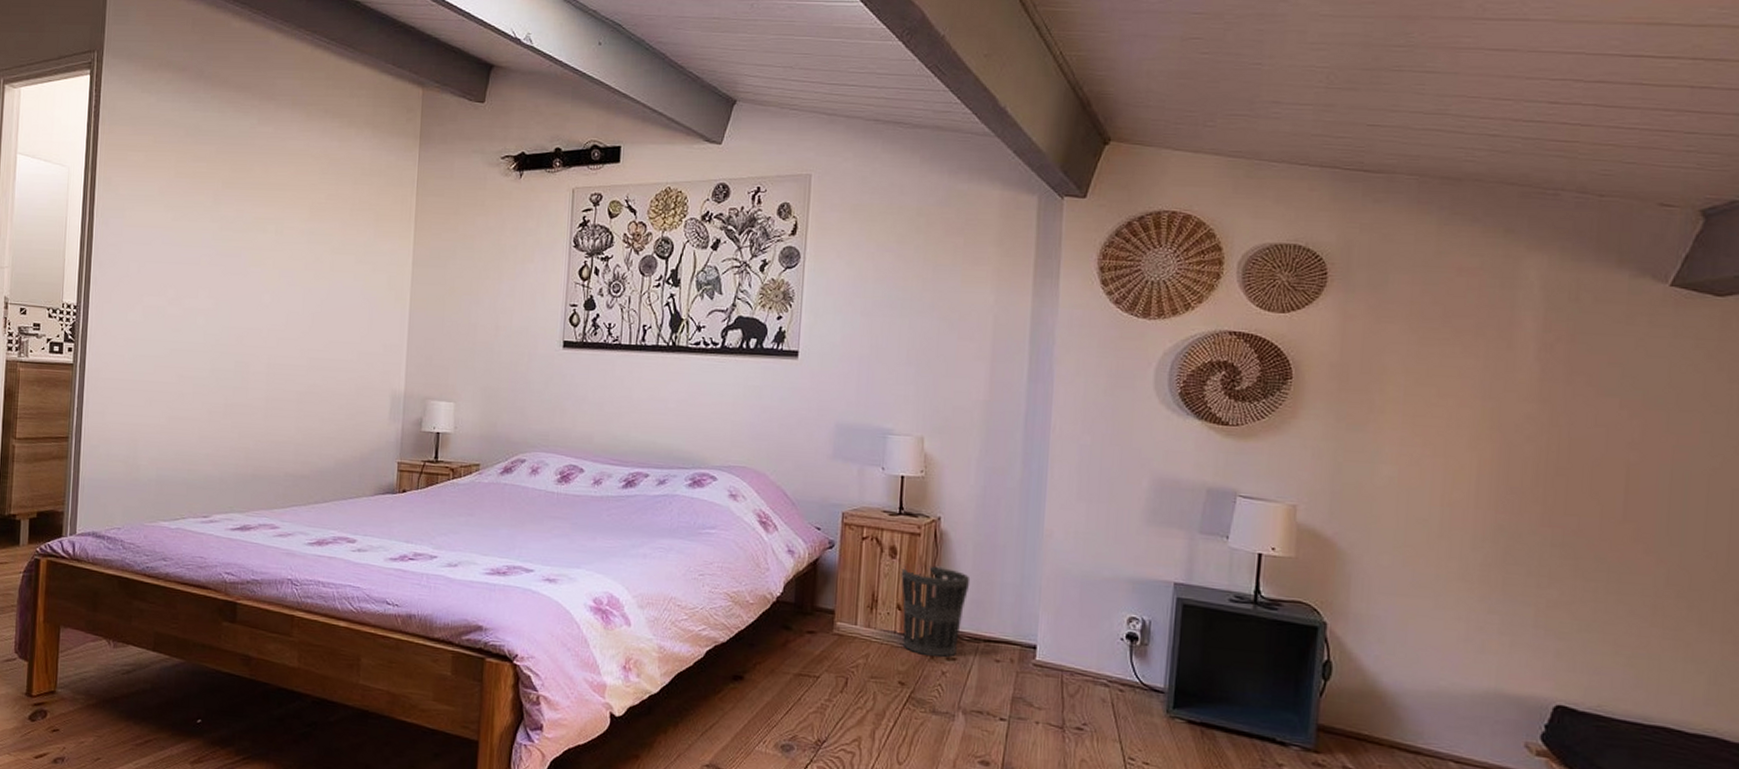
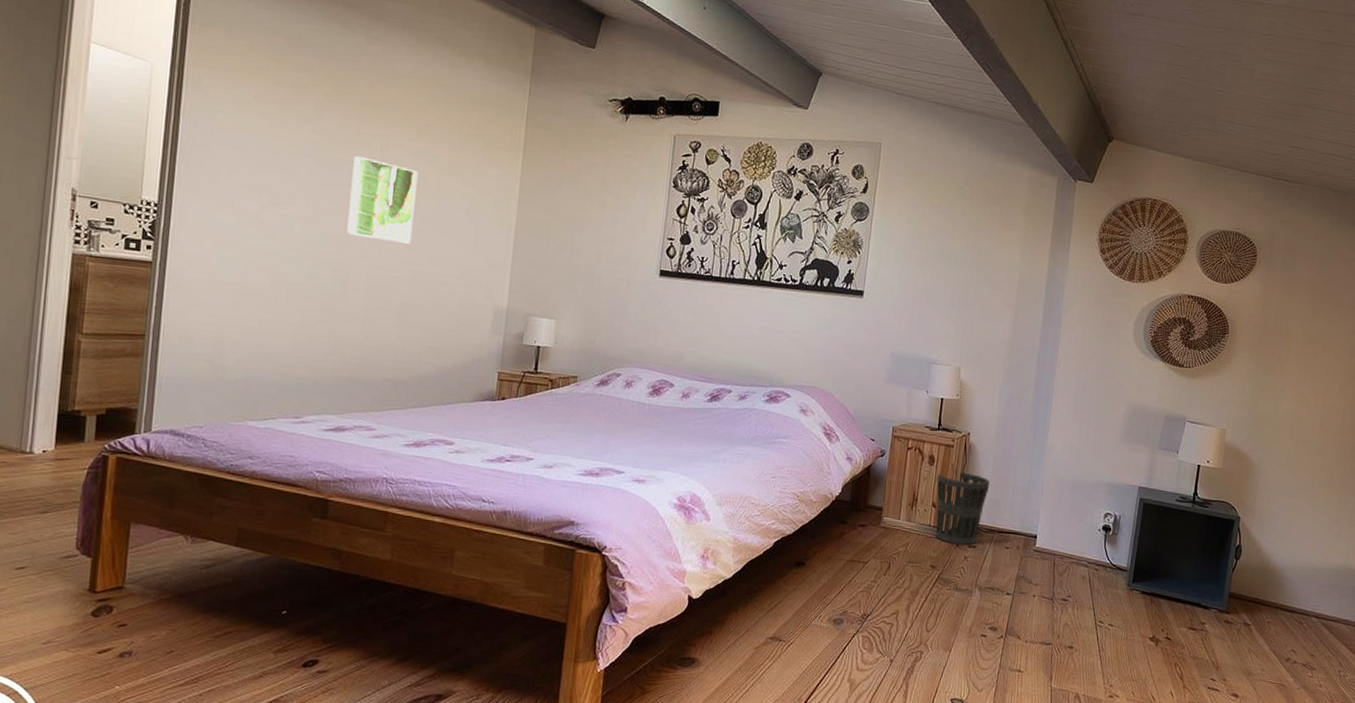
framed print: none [246,242,312,330] -> present [346,156,418,244]

